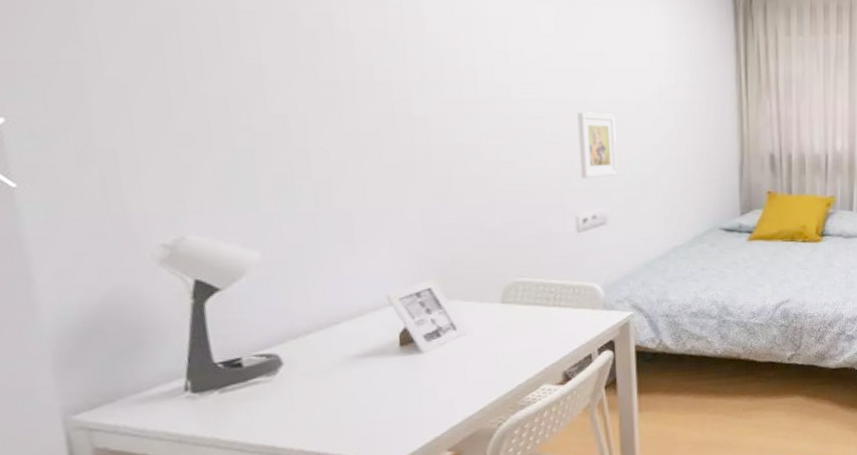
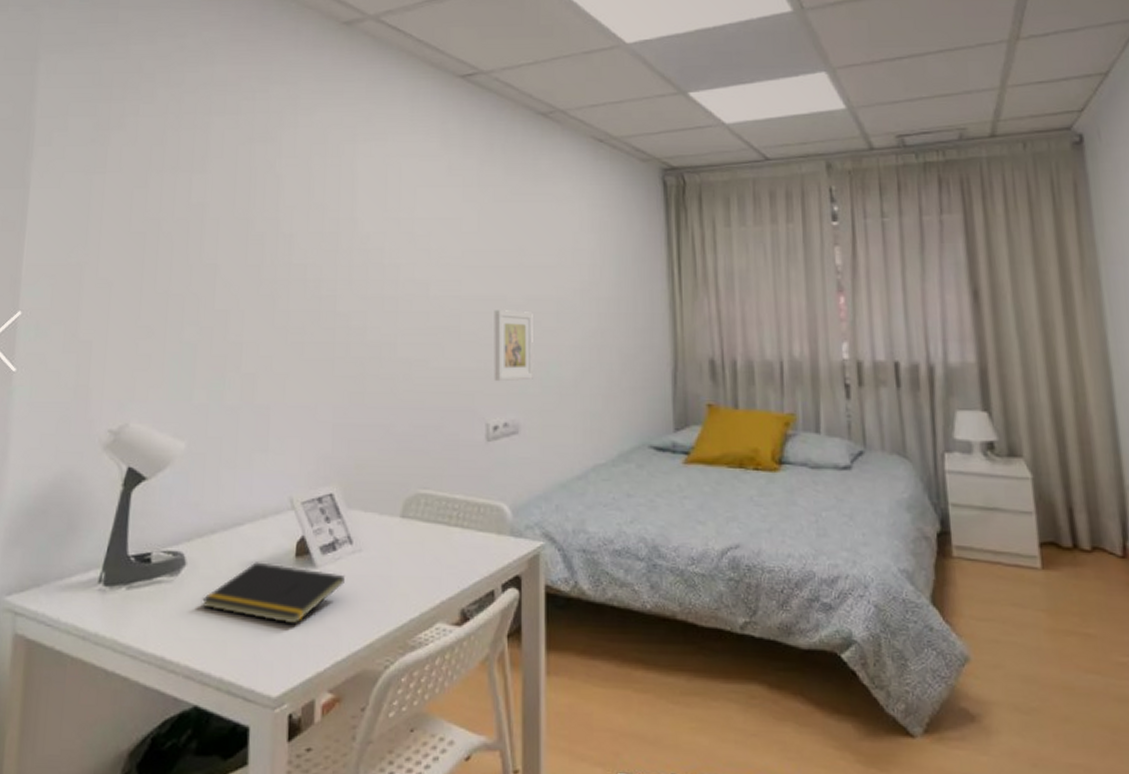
notepad: none [307,354,452,403] -> present [202,562,345,625]

